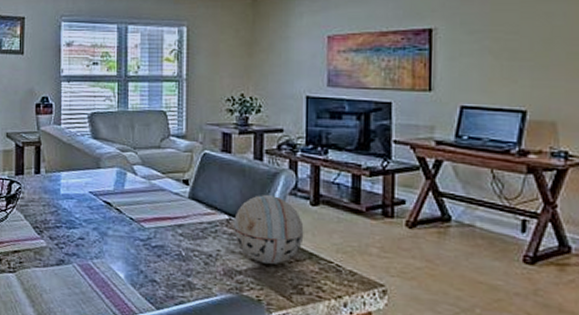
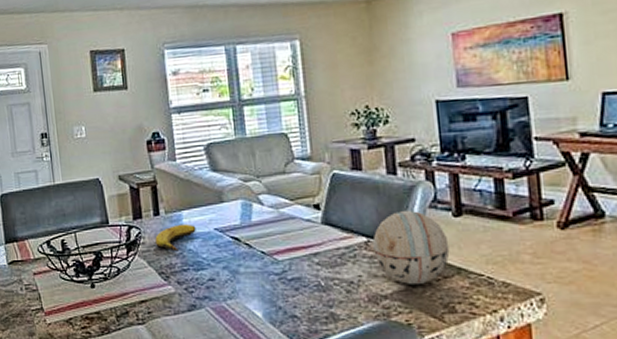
banana: none [33,184,72,209] -> present [155,223,196,252]

